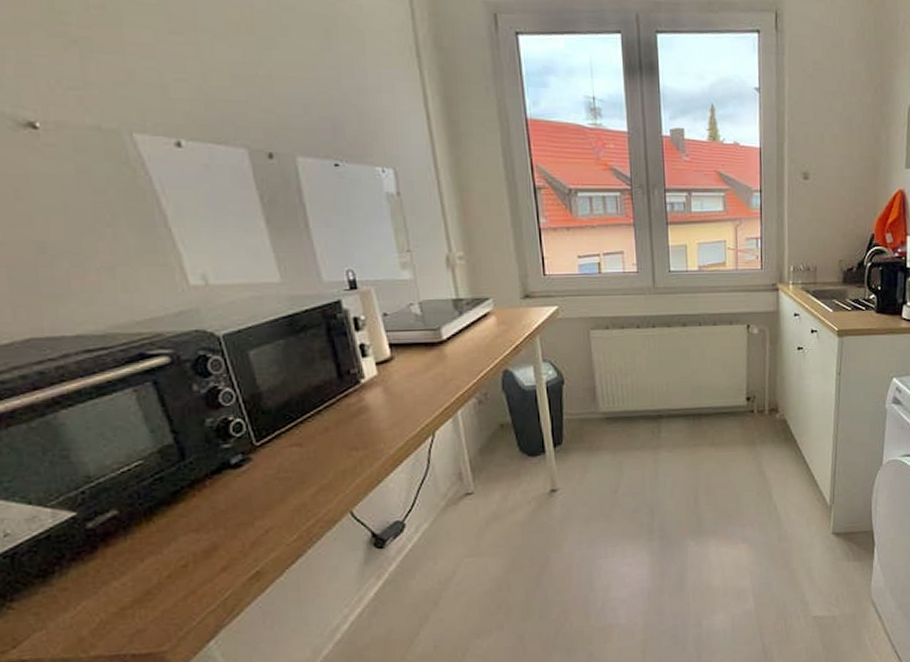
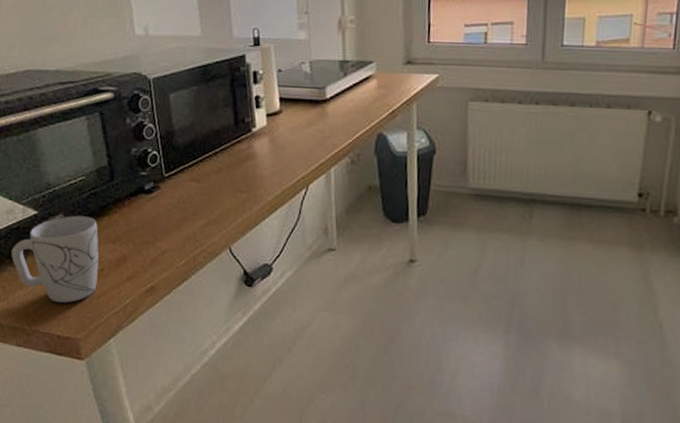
mug: none [42,507,181,616] -> present [11,215,99,303]

